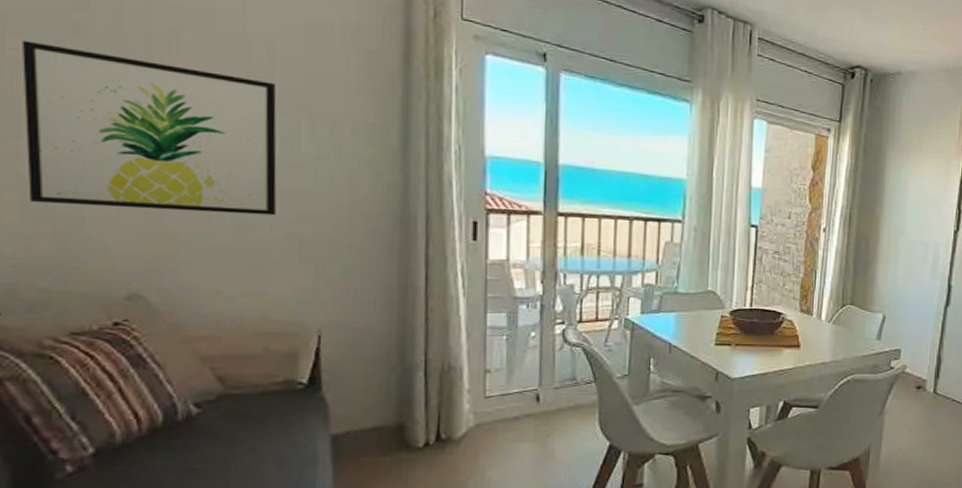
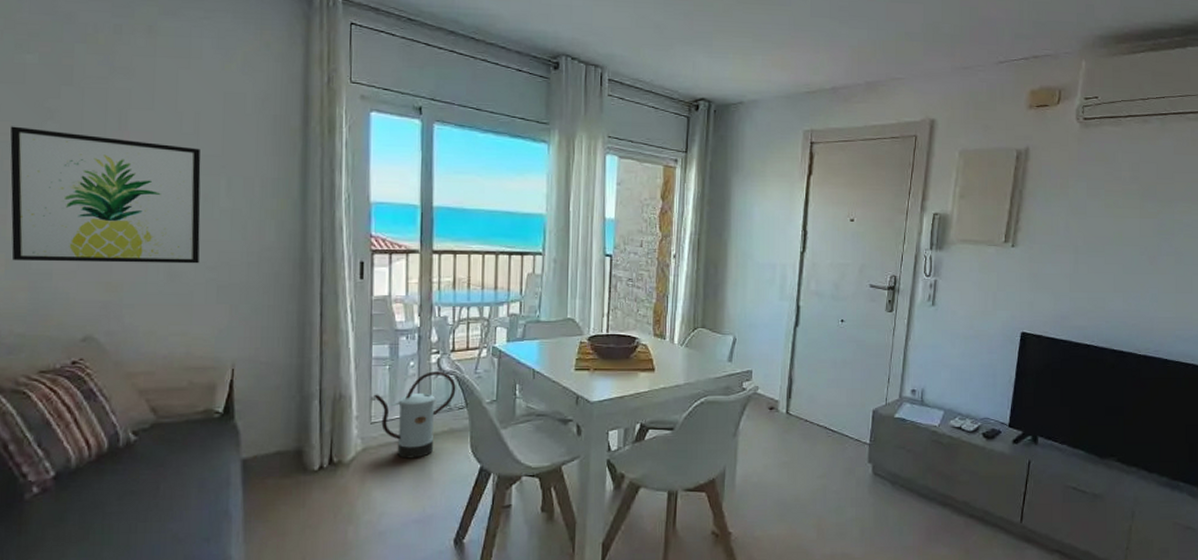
watering can: none [489,343,583,435] -> present [374,371,456,459]

